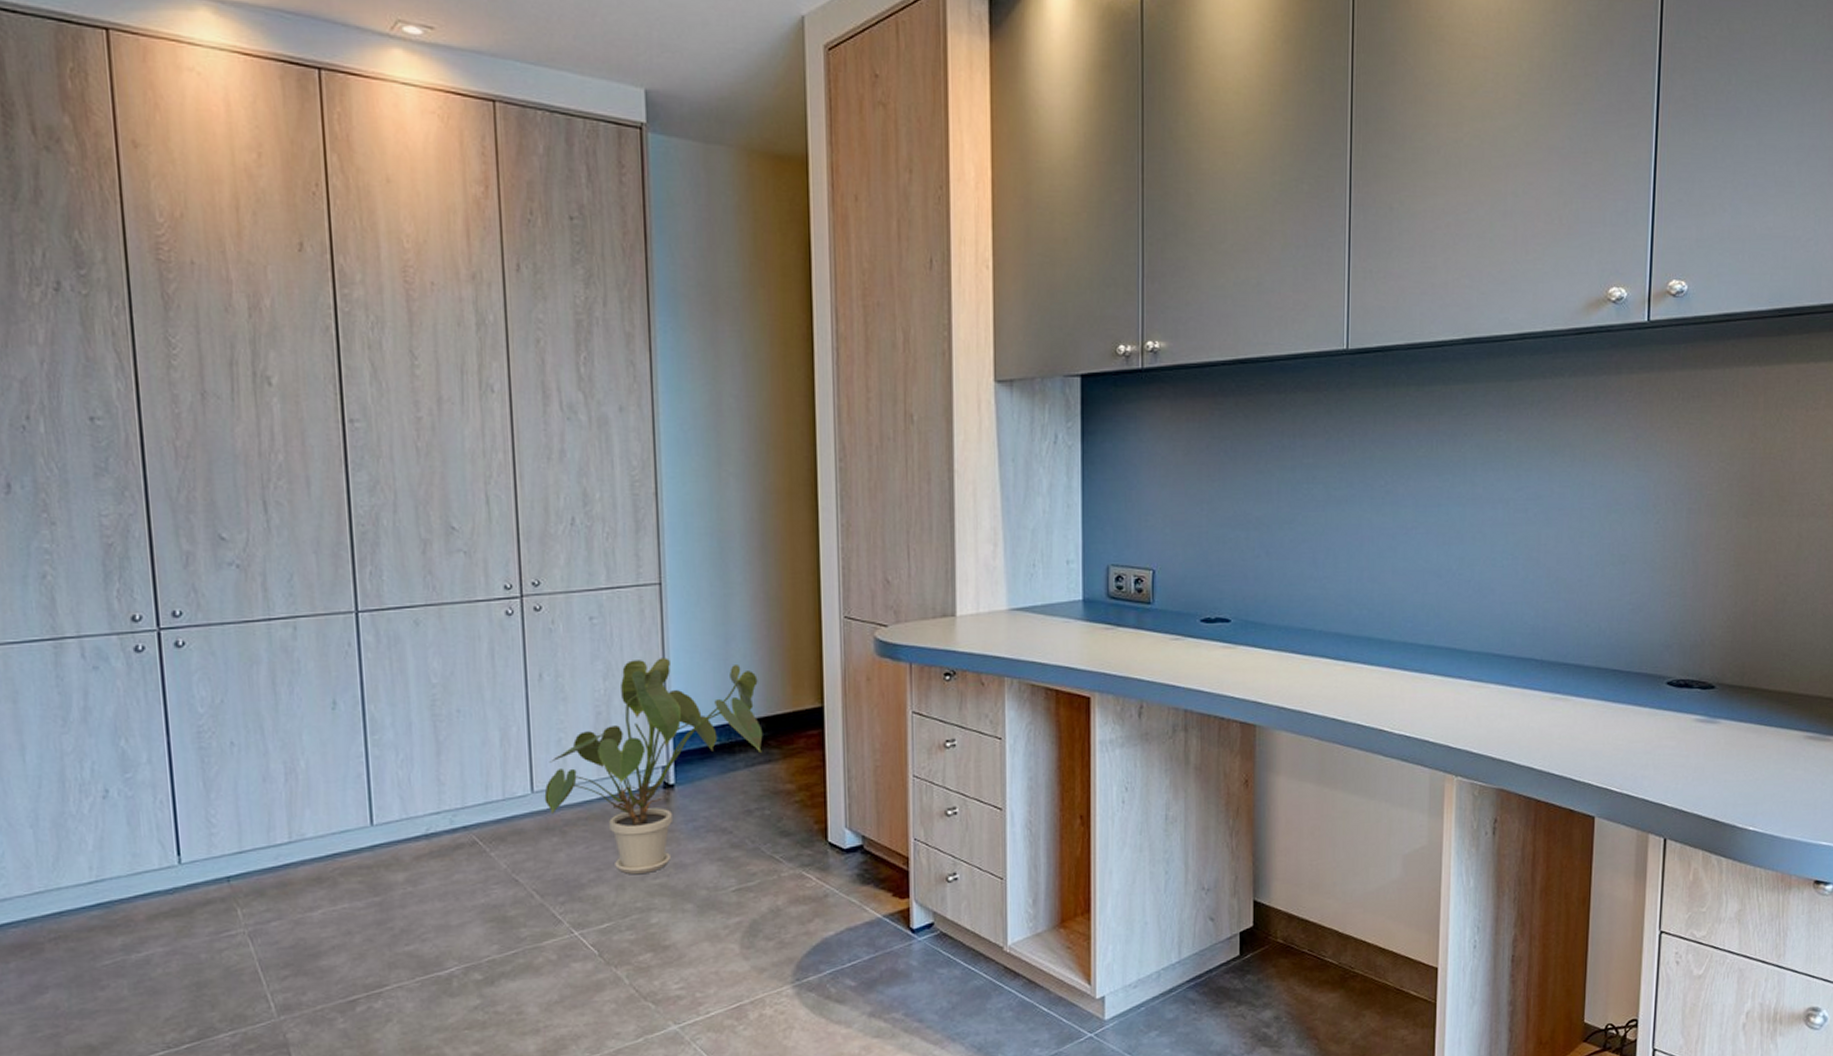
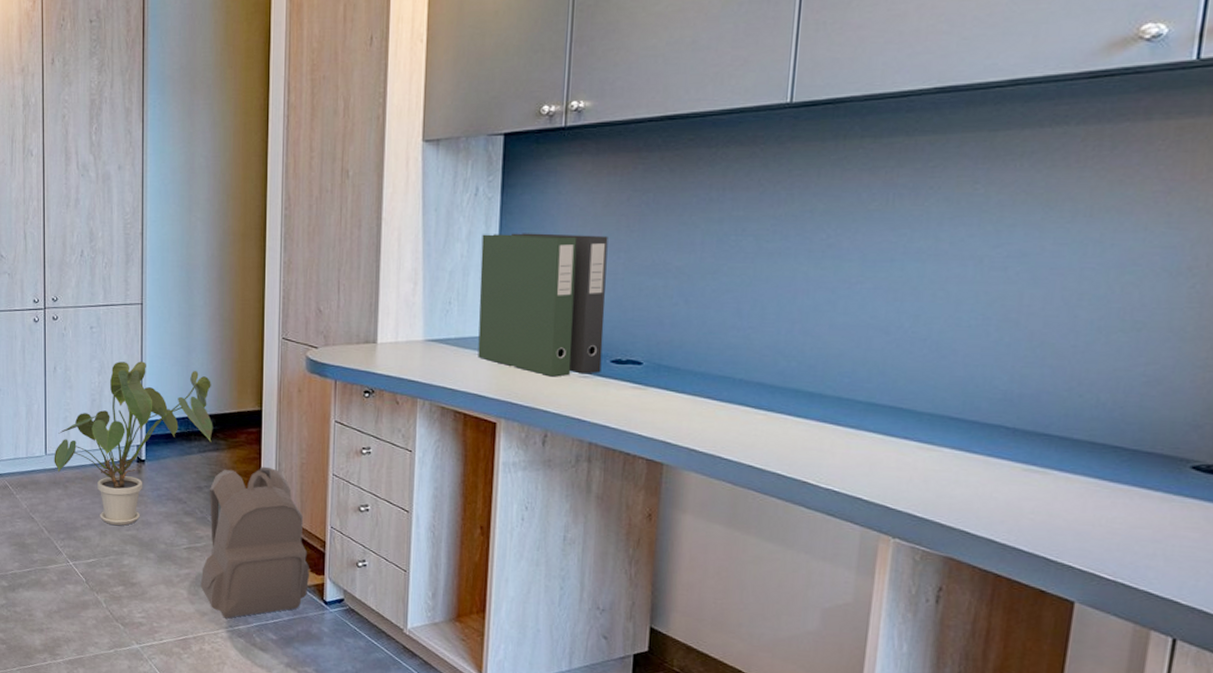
backpack: none [756,775,891,971] -> present [200,466,309,619]
binder: none [1064,484,1192,642] -> present [478,233,608,377]

